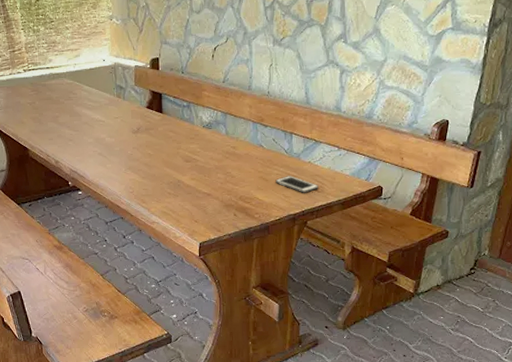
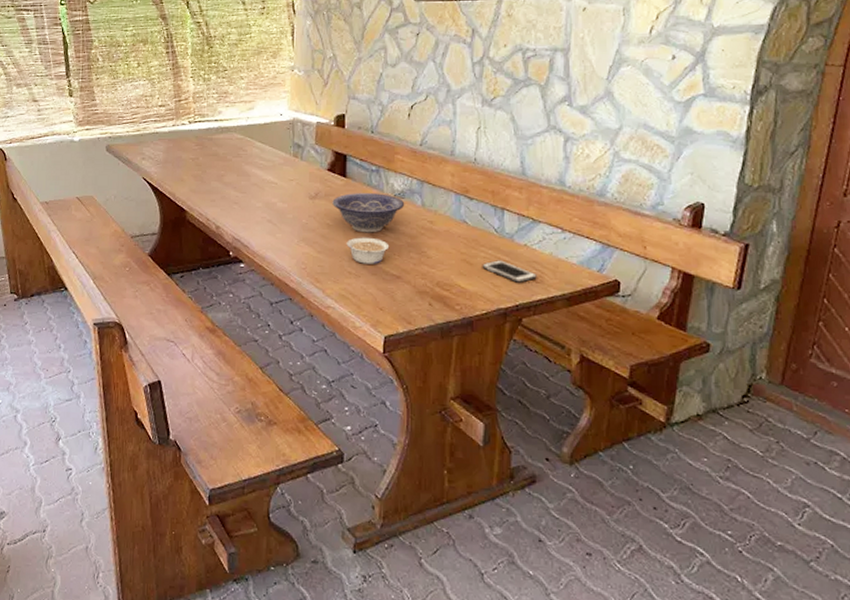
decorative bowl: none [152,125,212,160] -> present [332,193,405,233]
legume: none [165,163,201,185] -> present [346,237,390,264]

